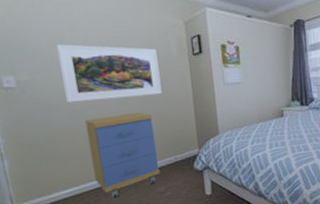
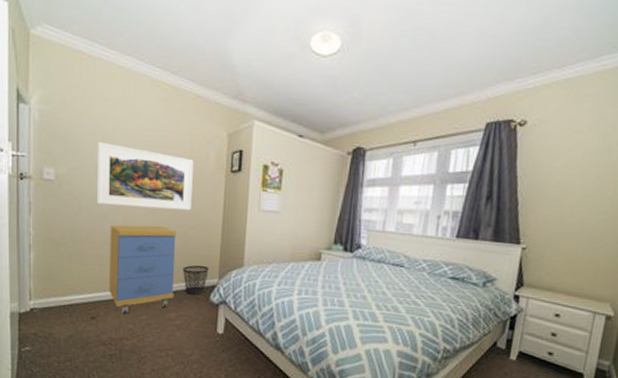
wastebasket: none [164,140,189,168] -> present [183,265,209,295]

